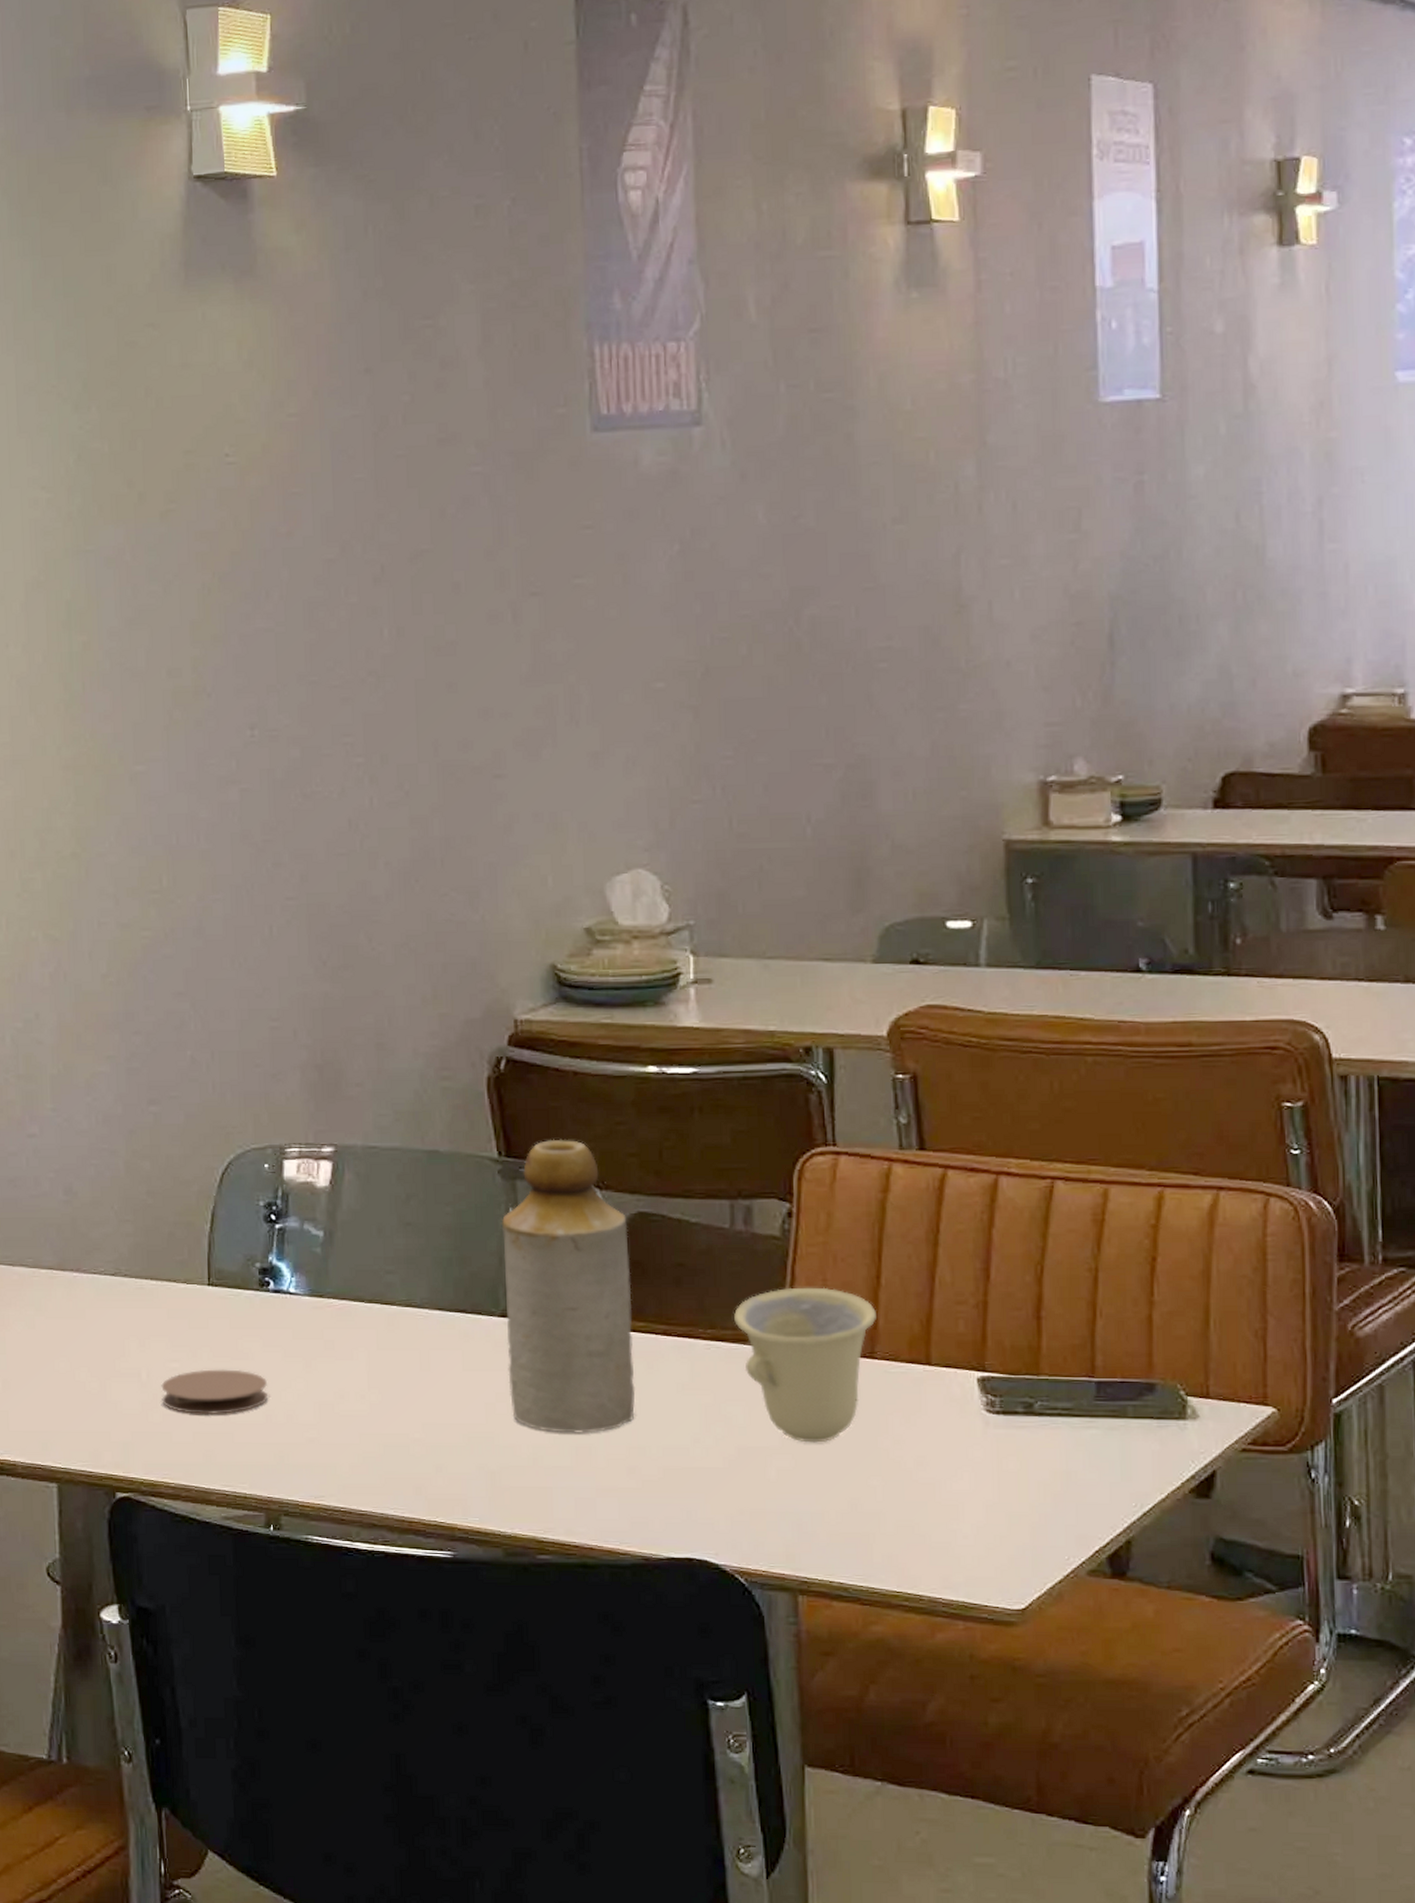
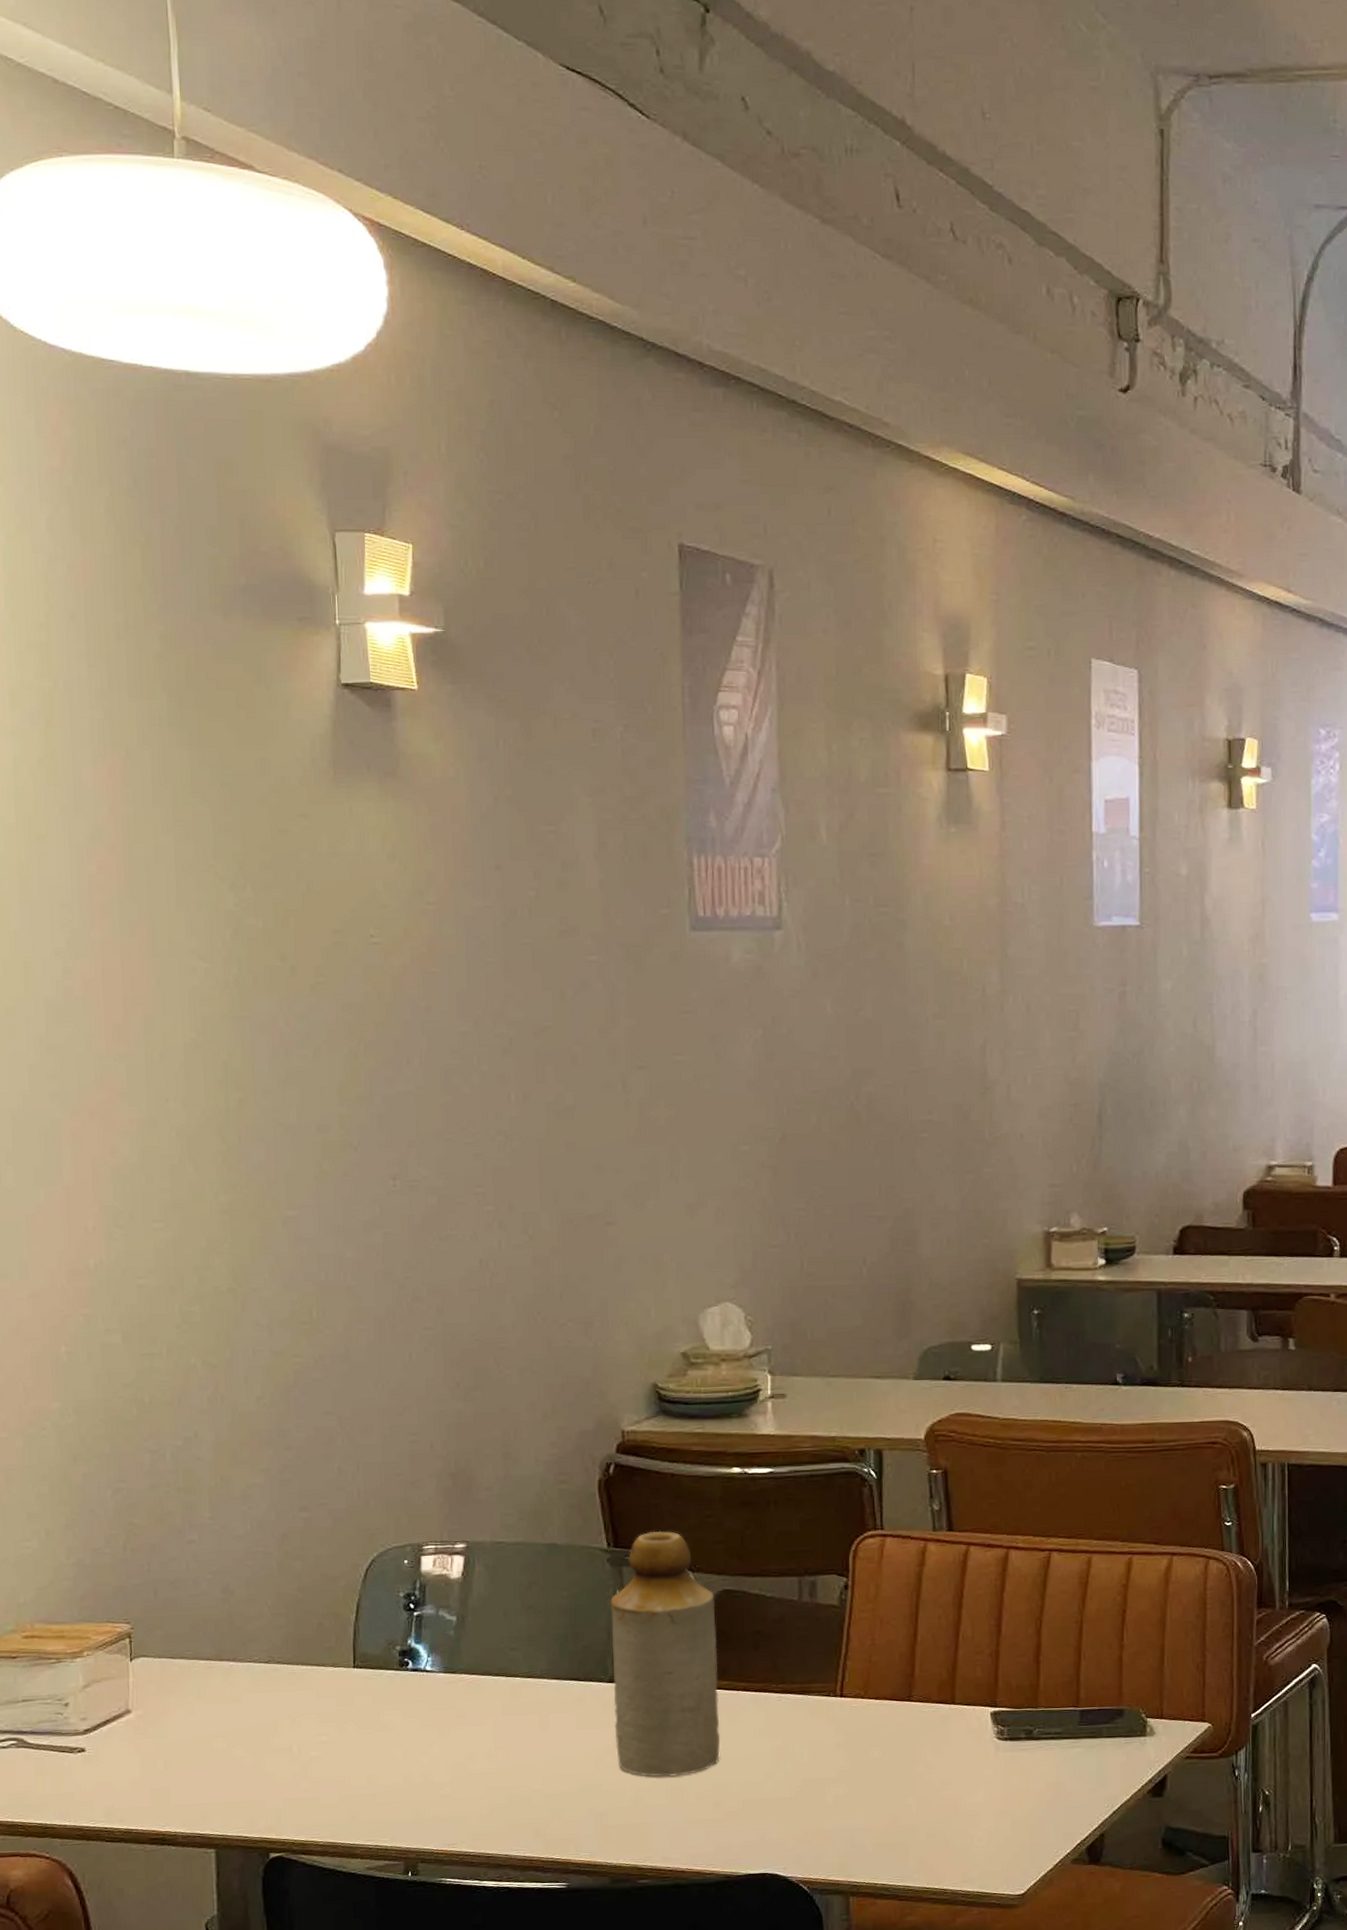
coaster: present [161,1369,269,1415] -> none [311,1739,407,1781]
cup: present [734,1287,876,1443] -> none [801,1645,913,1773]

